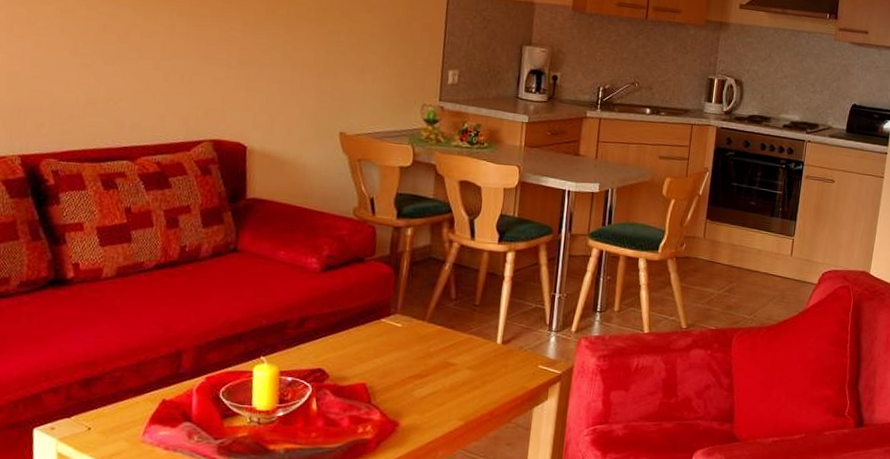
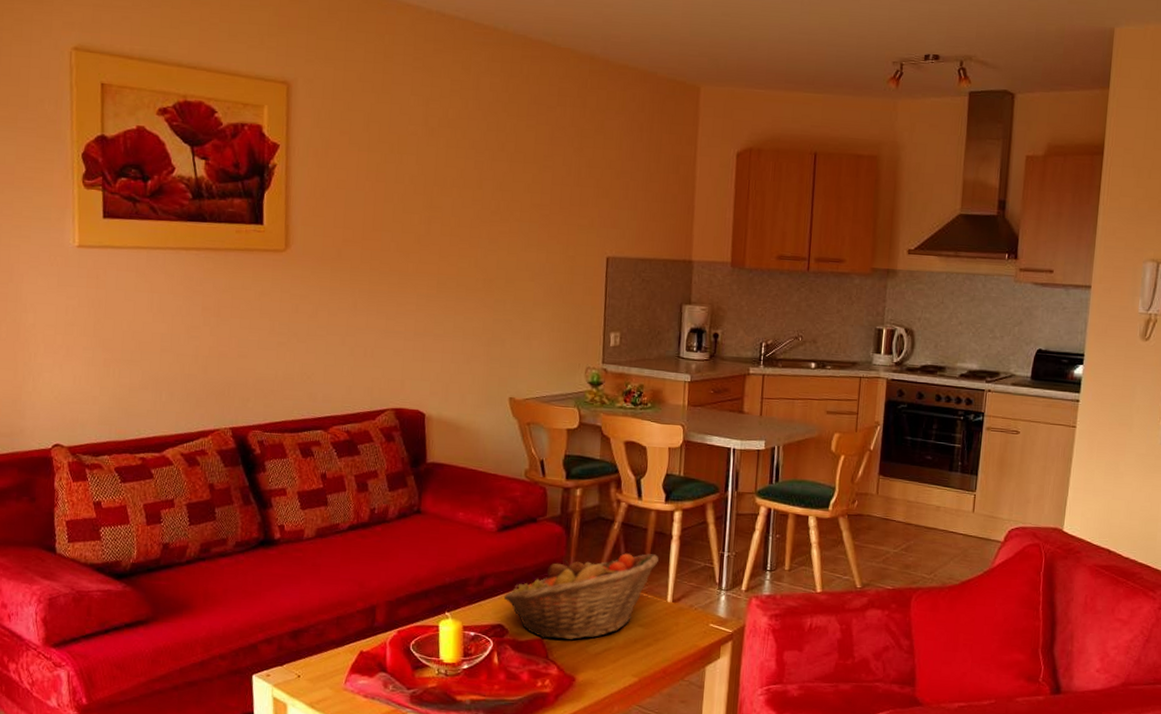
fruit basket: none [325,294,490,383] -> present [503,553,659,640]

